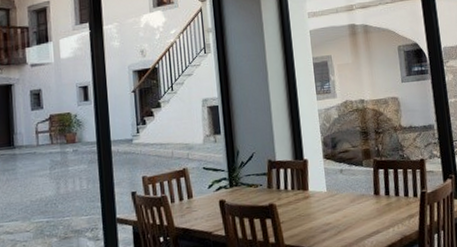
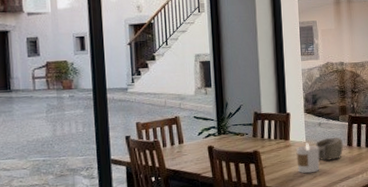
candle: none [316,192,345,229] -> present [296,143,320,174]
decorative bowl: none [338,184,369,213] -> present [316,137,343,161]

